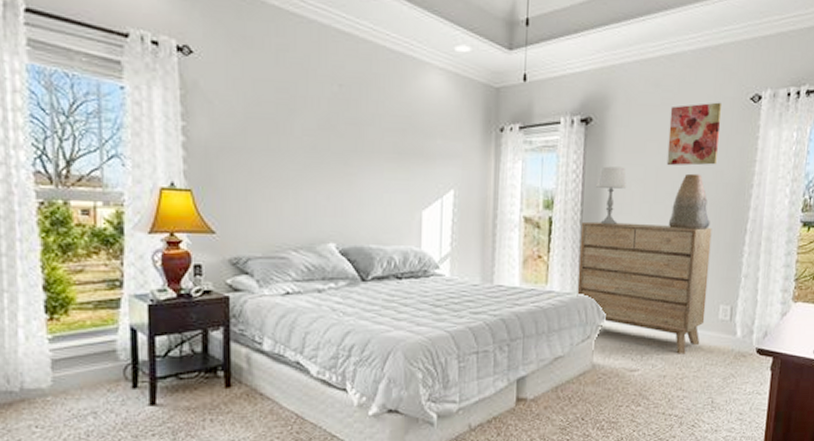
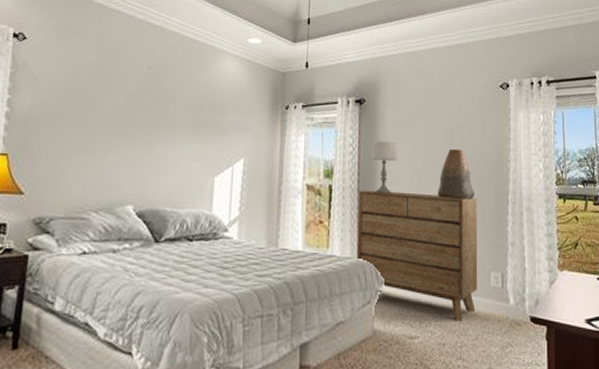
wall art: present [666,102,722,166] -> none [432,88,477,142]

